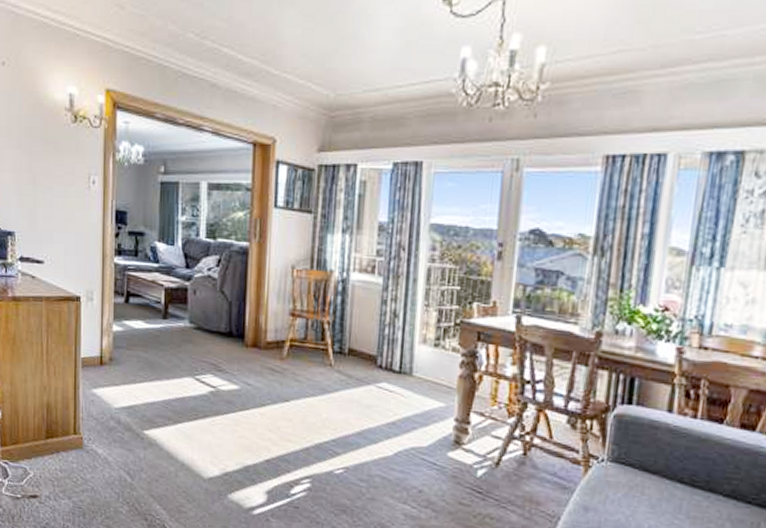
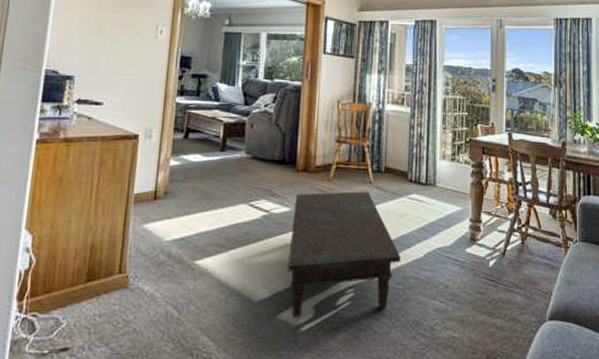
coffee table: none [238,371,366,505] -> present [287,191,401,318]

